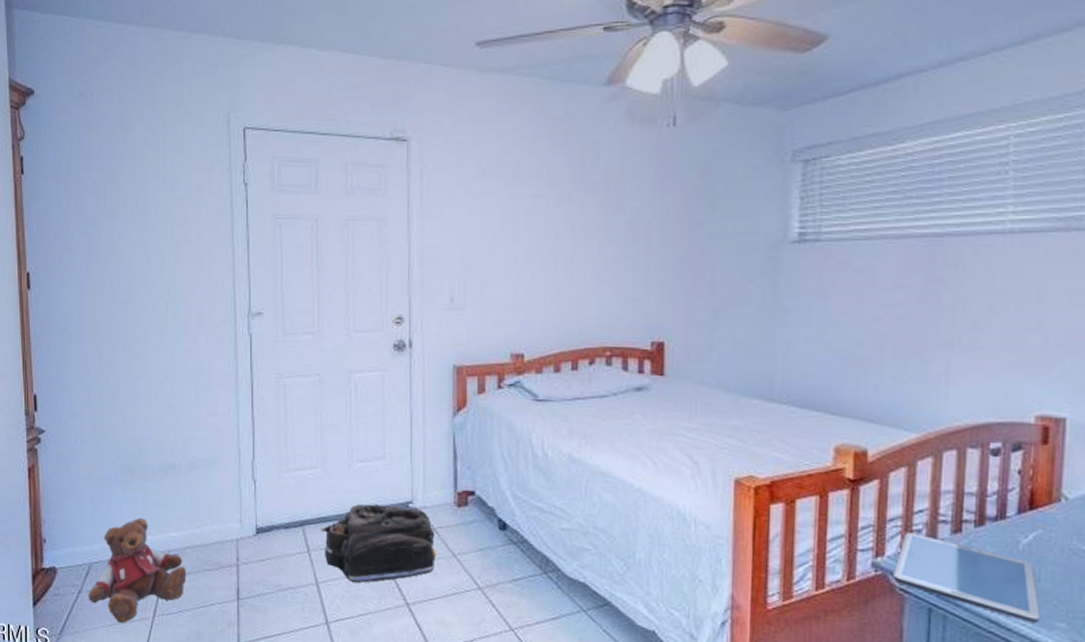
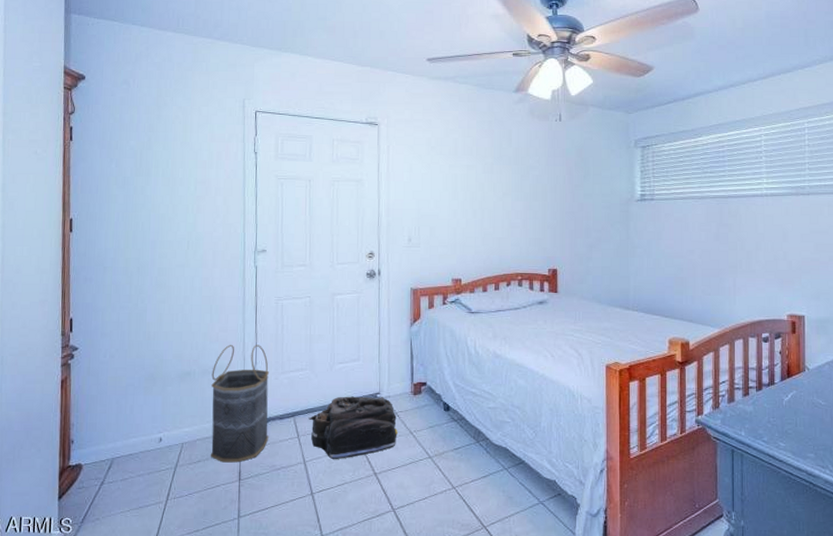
teddy bear: present [88,517,187,623] -> none [109,417,197,508]
basket: none [200,432,272,578] -> present [210,344,270,463]
tablet: present [893,533,1040,623] -> none [709,397,798,455]

